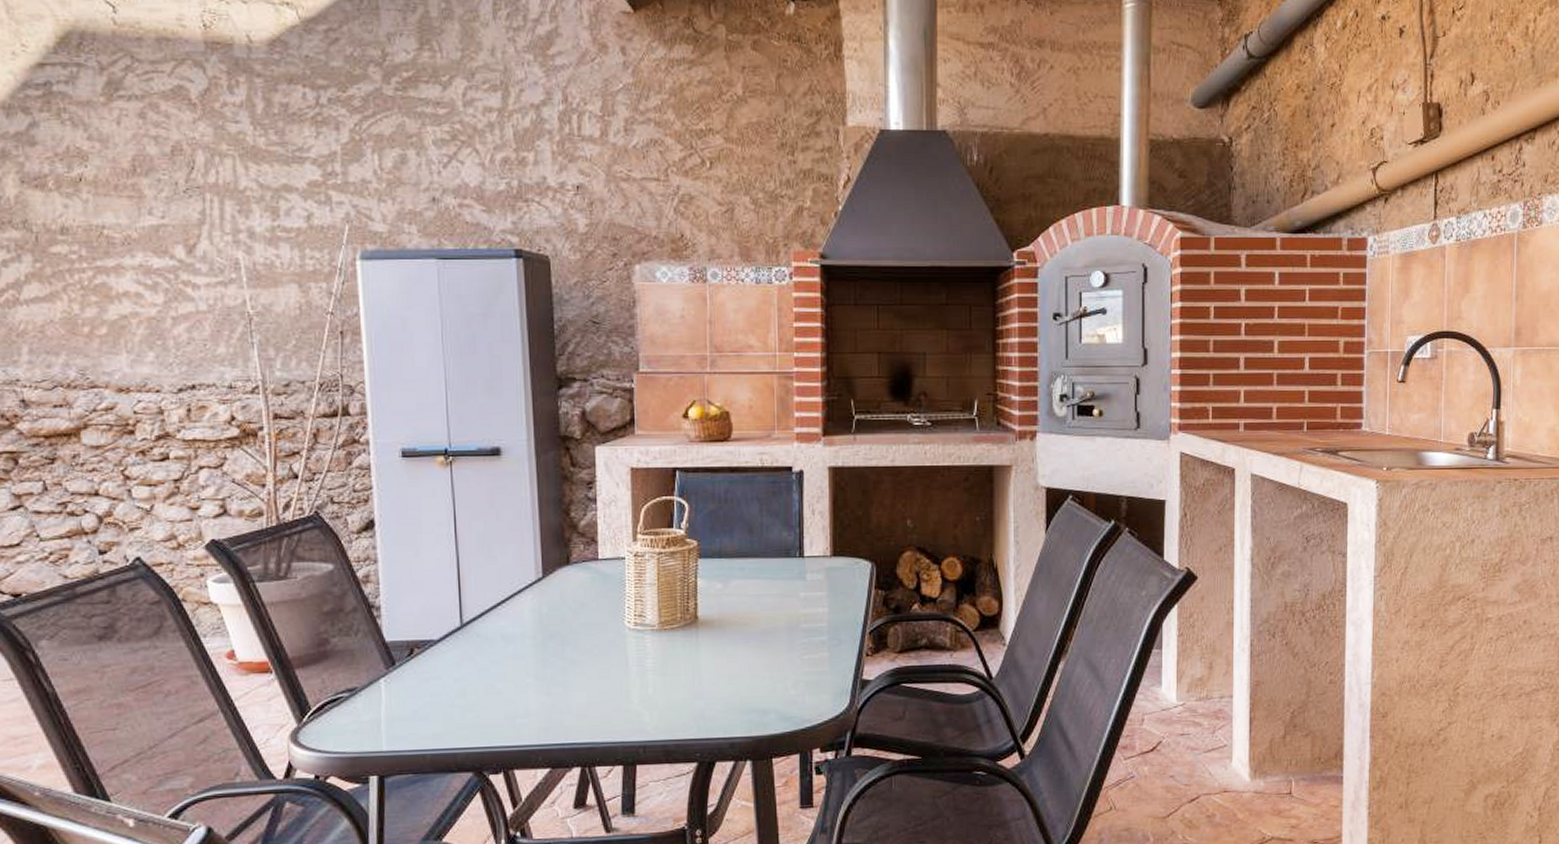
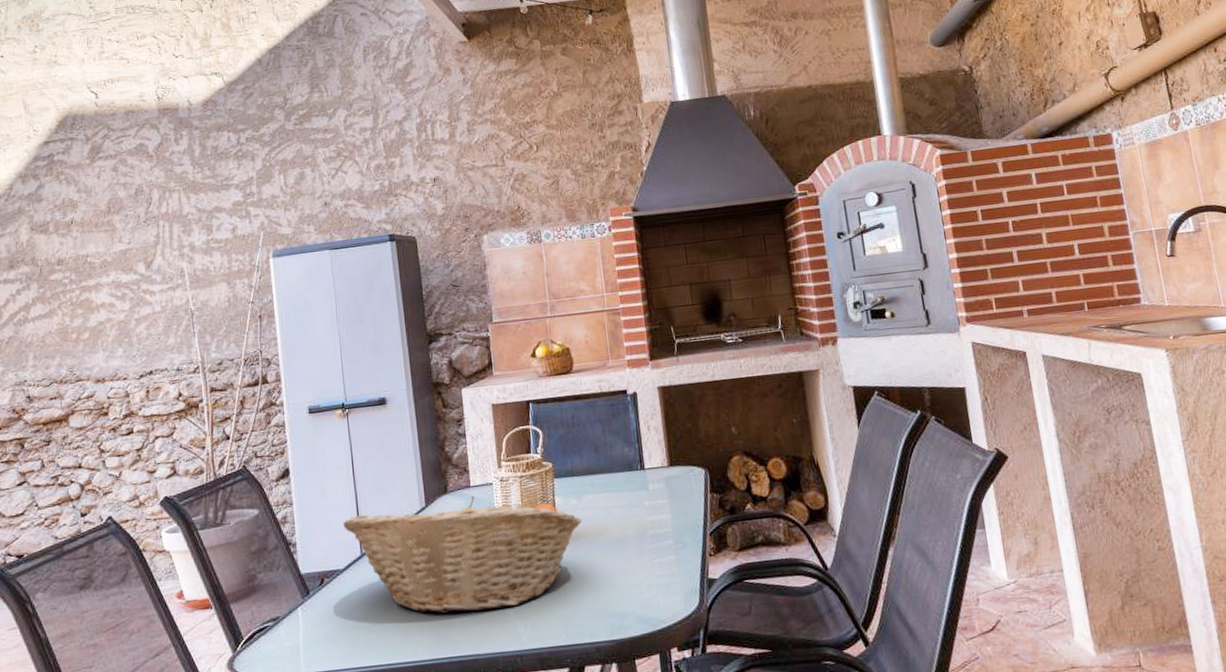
fruit basket: none [440,570,727,698] -> present [343,496,583,615]

